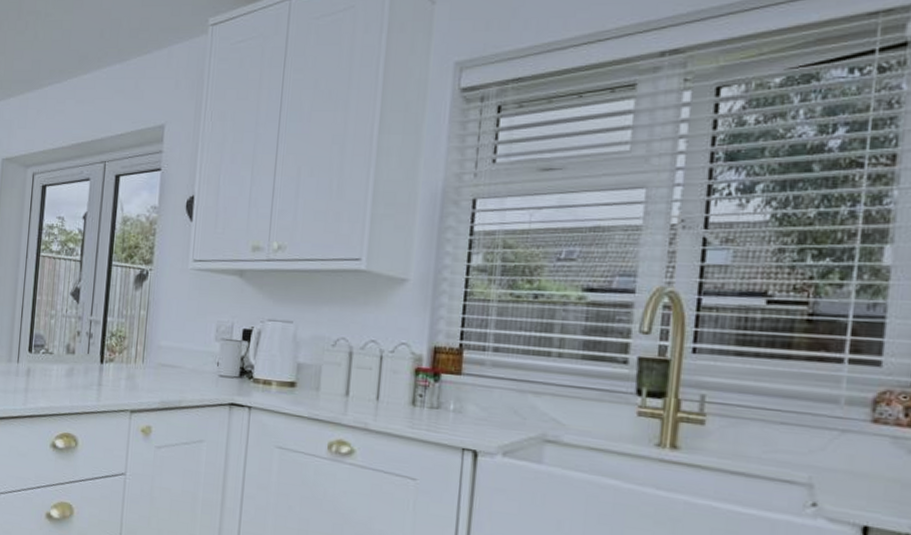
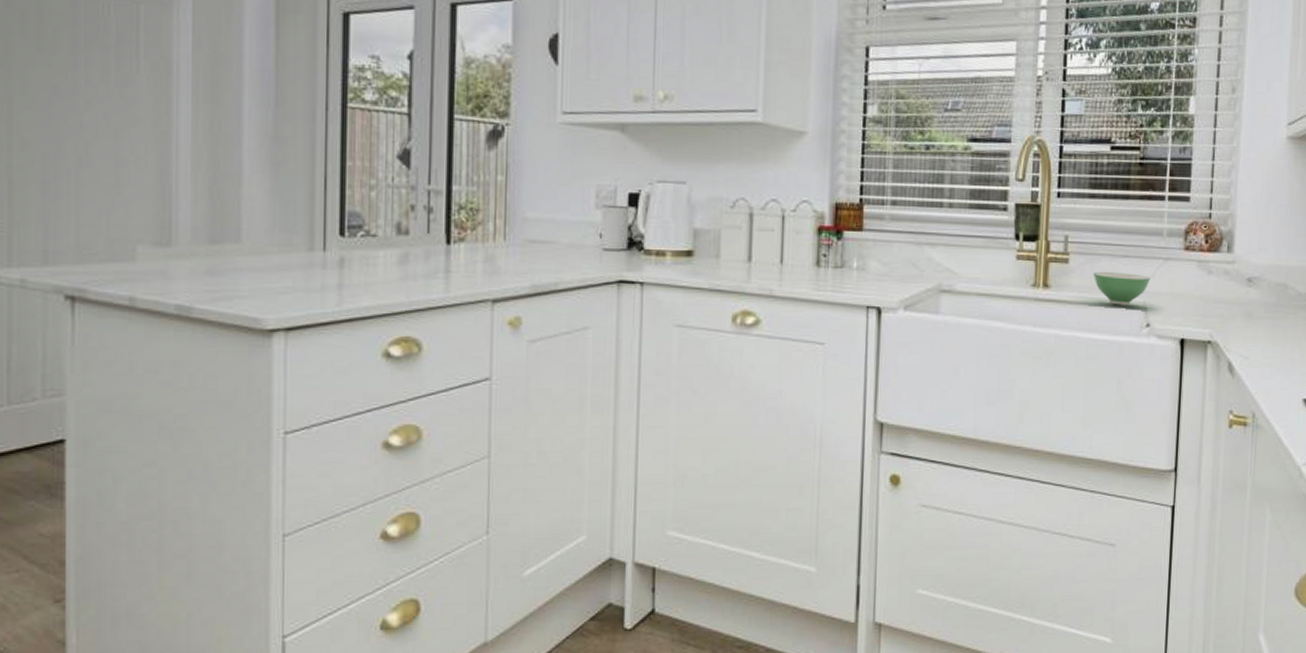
bowl: none [737,437,820,480] -> present [1093,271,1151,306]

